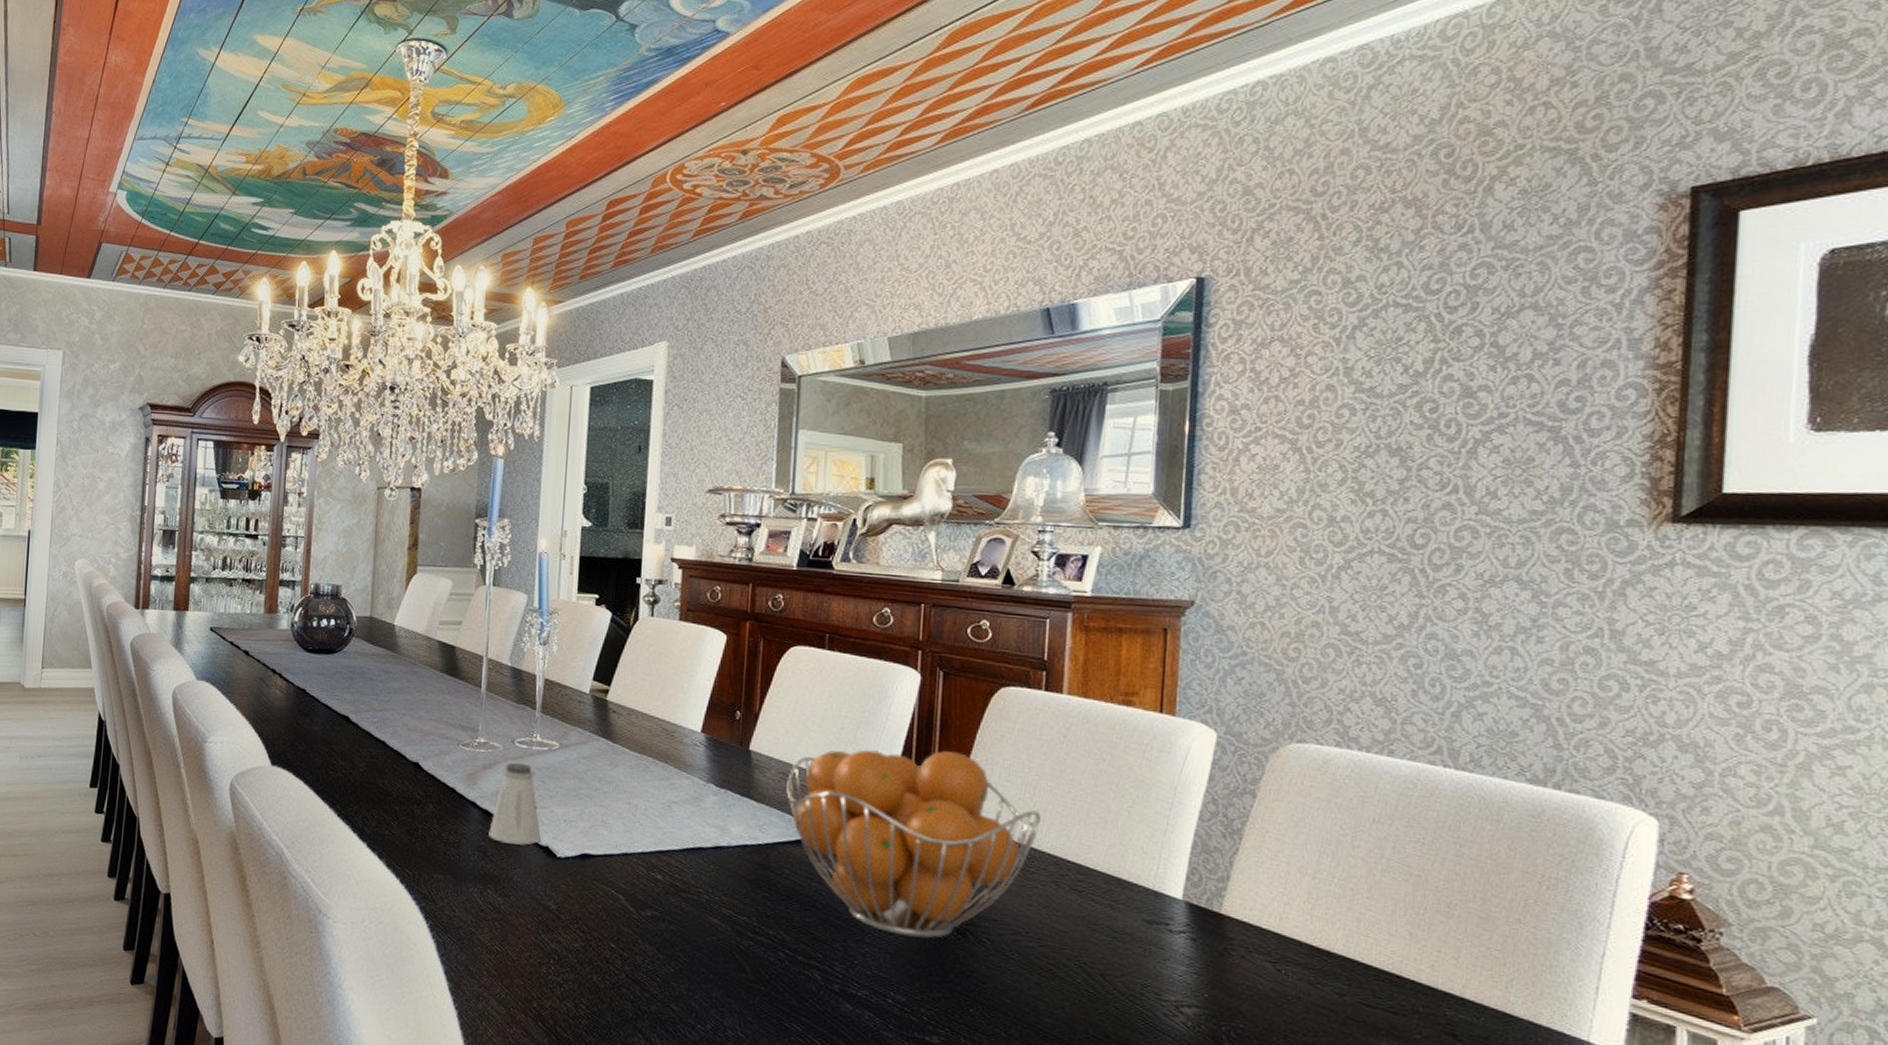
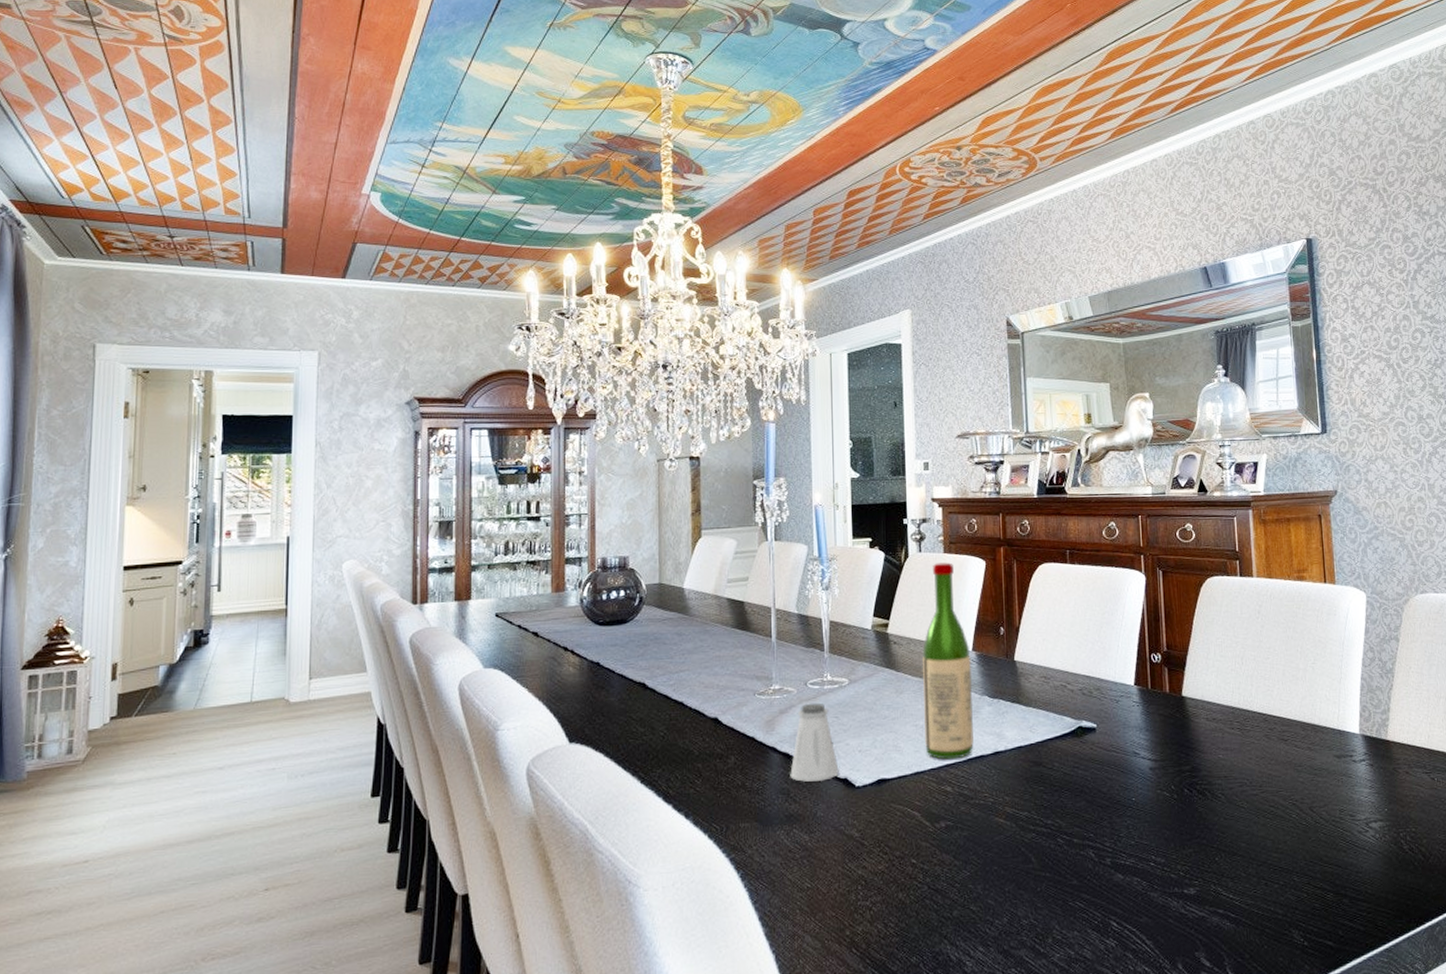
wine bottle: none [637,630,700,847] -> present [922,562,974,760]
fruit basket: present [786,749,1041,939] -> none [1049,637,1250,804]

